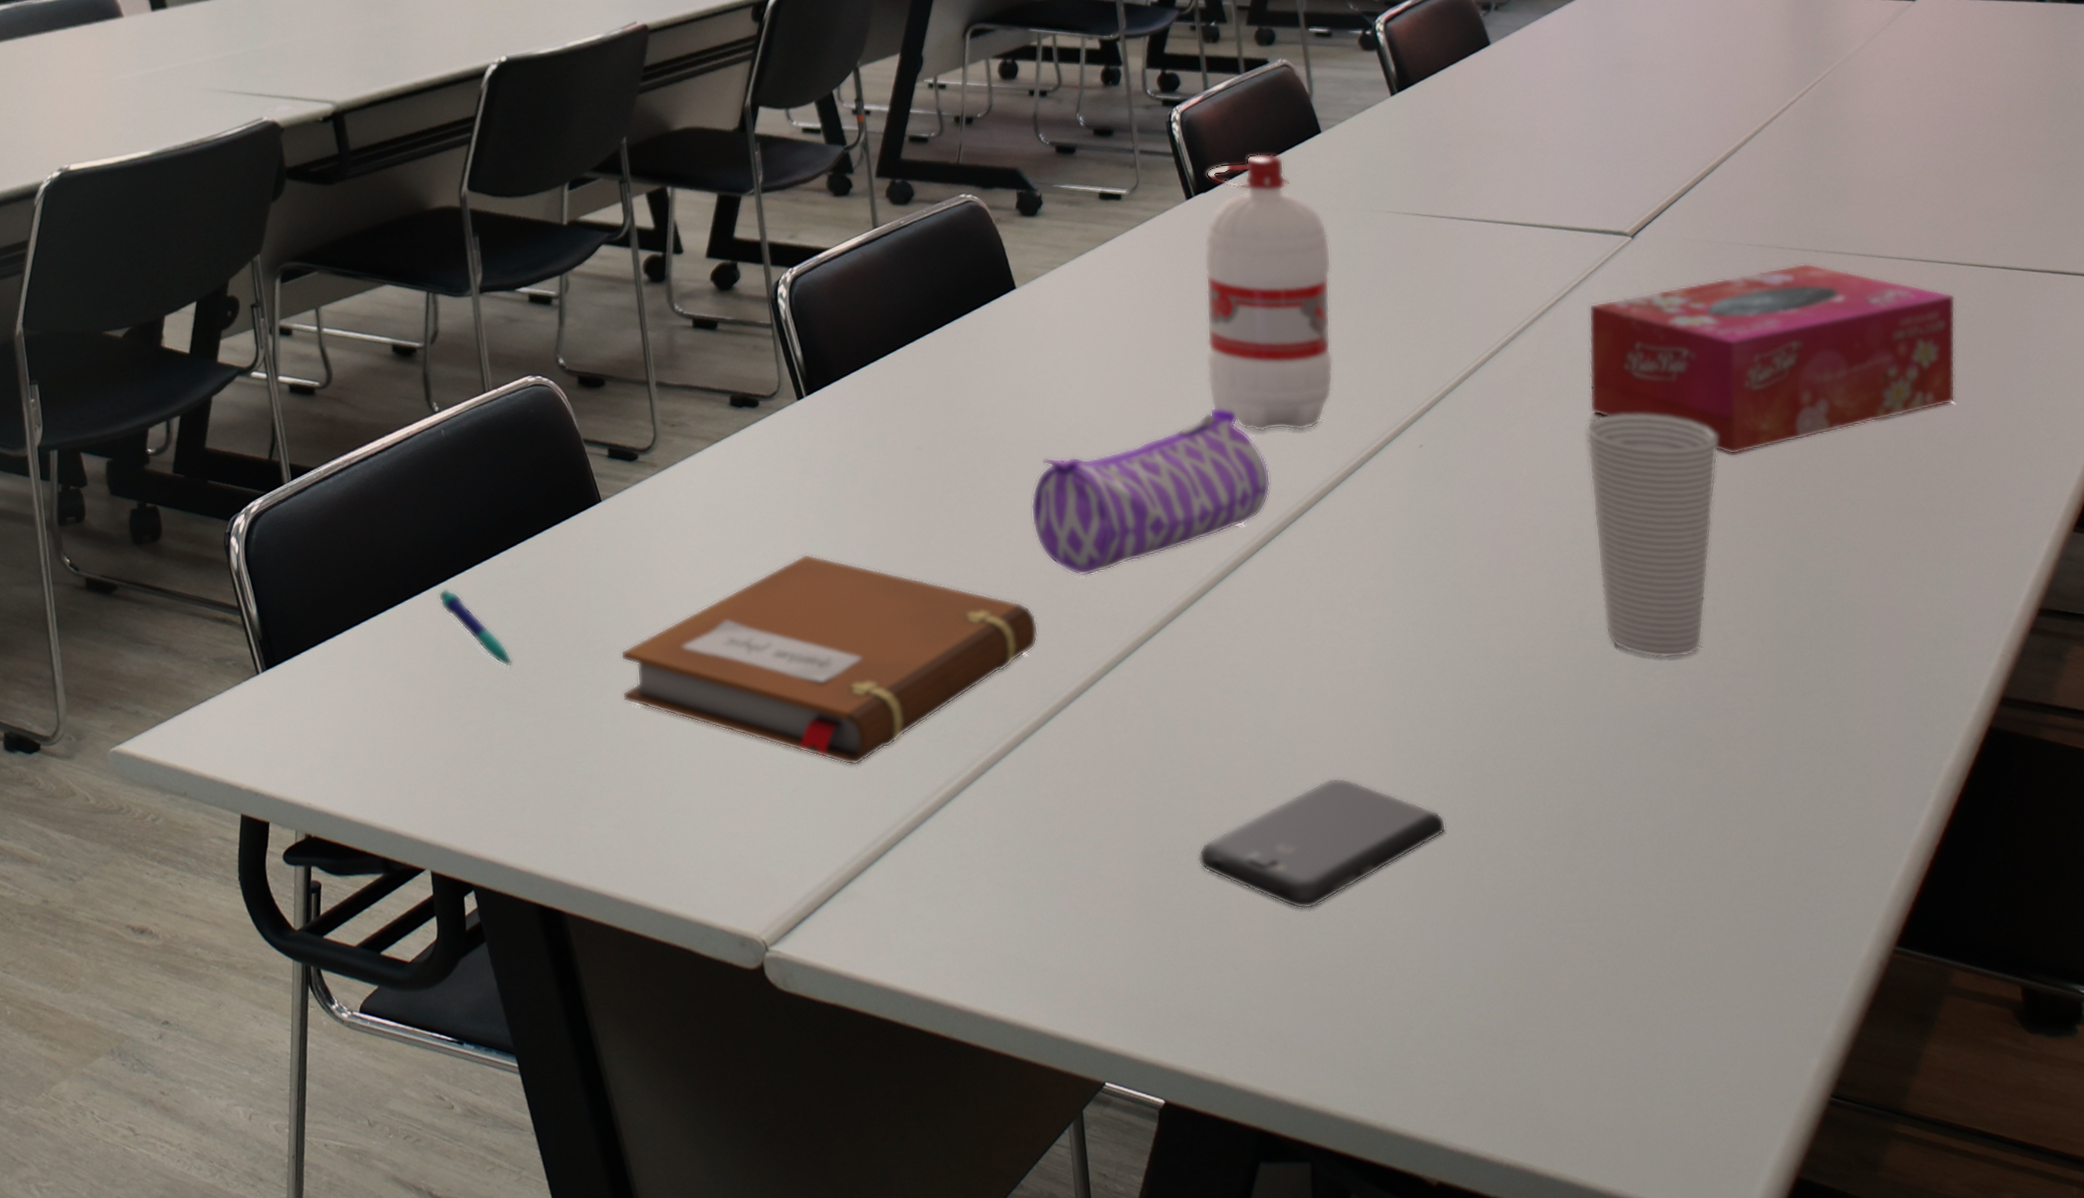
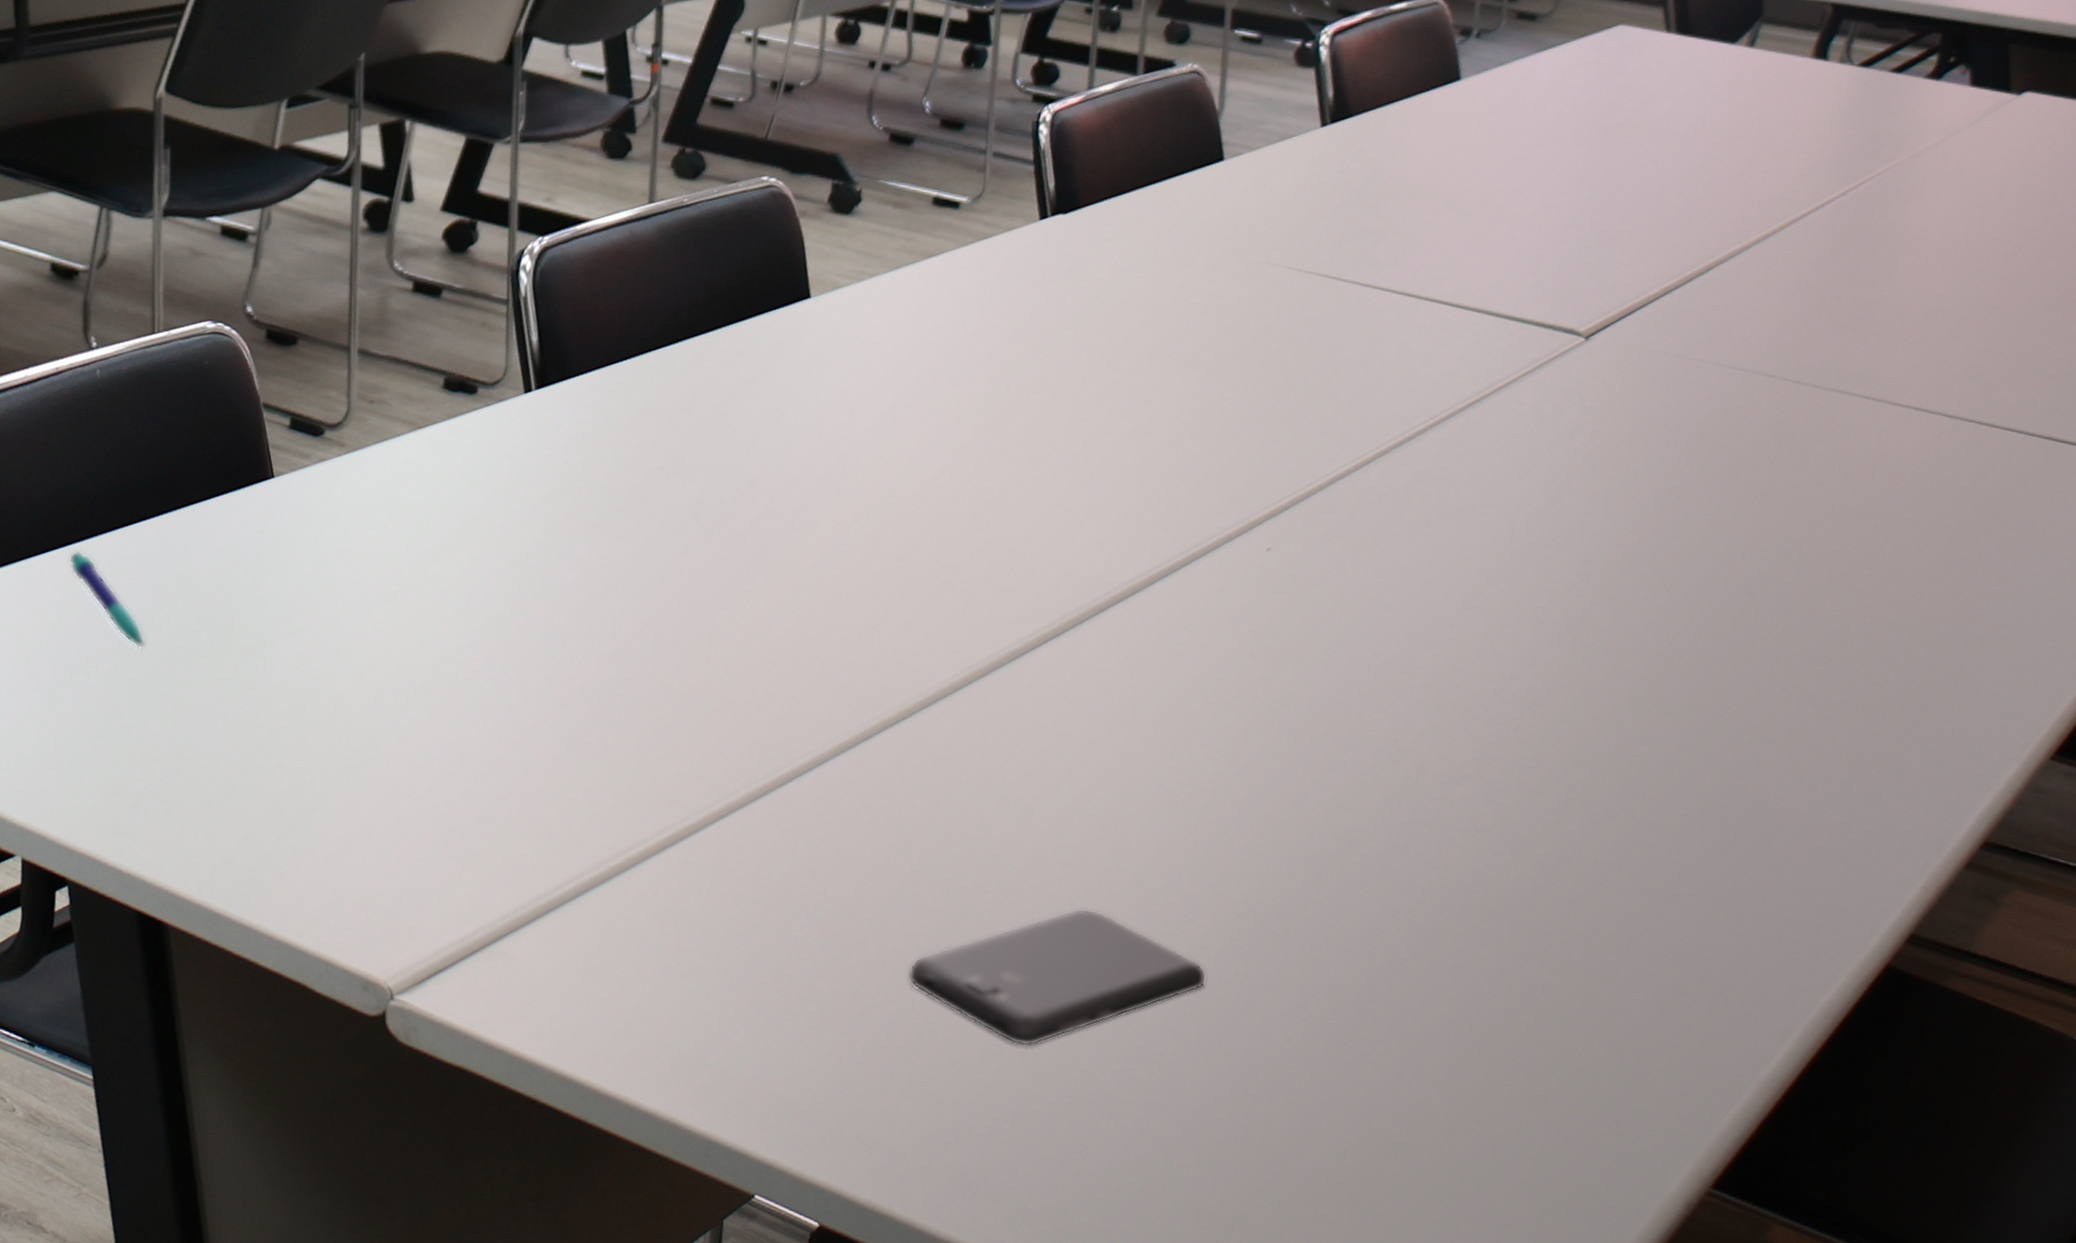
notebook: present [620,553,1038,765] -> none [267,570,768,814]
pencil case: present [1031,407,1271,576] -> none [781,469,1079,642]
water bottle: present [1203,153,1334,432] -> none [1023,174,1207,512]
cup: present [1585,413,1718,659] -> none [1446,544,1637,835]
tissue box: present [1588,263,1956,455] -> none [1486,398,1975,613]

